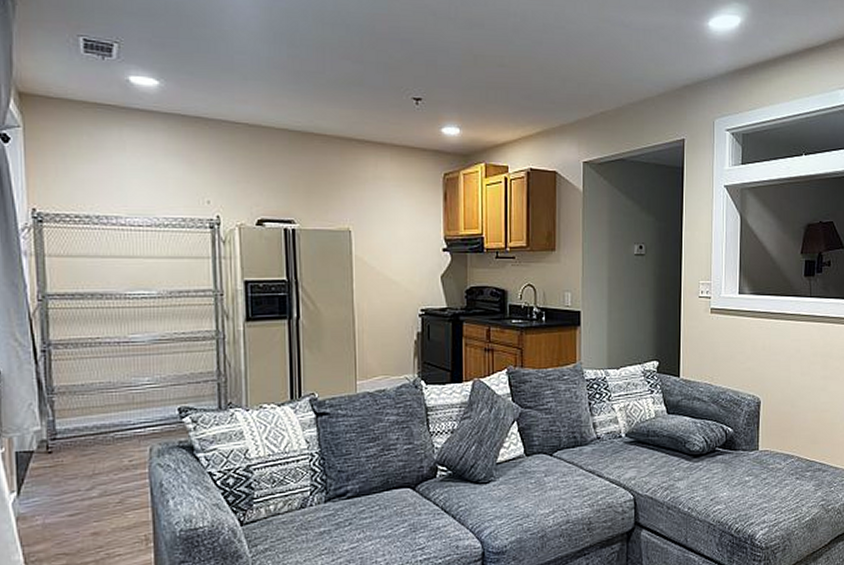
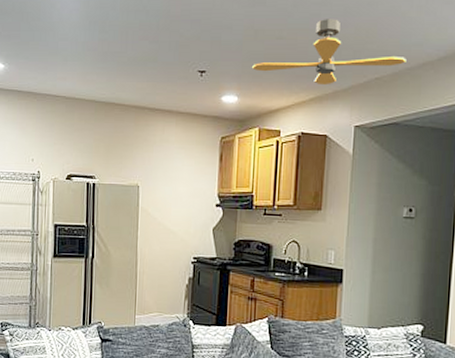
ceiling fan: none [472,48,629,119] -> present [251,19,406,86]

